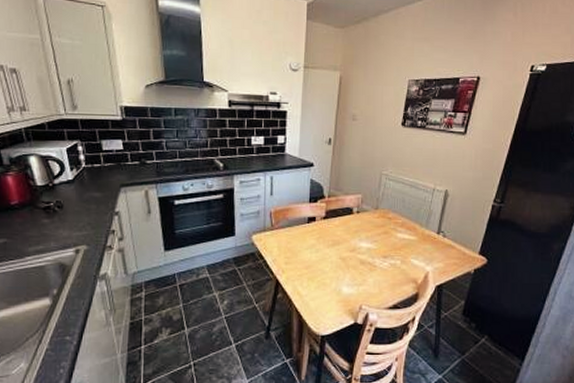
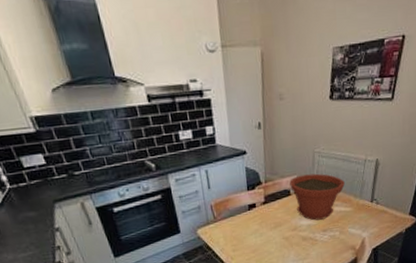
plant pot: none [353,195,410,245] -> present [289,173,345,221]

